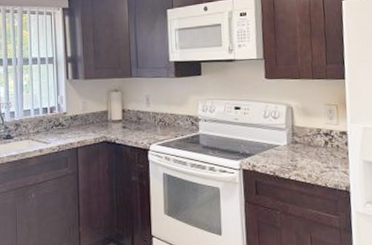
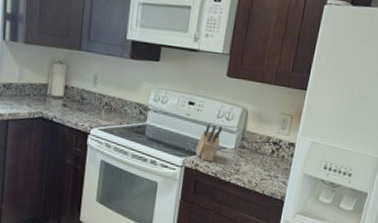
knife block: none [249,124,272,161] -> present [195,124,222,162]

